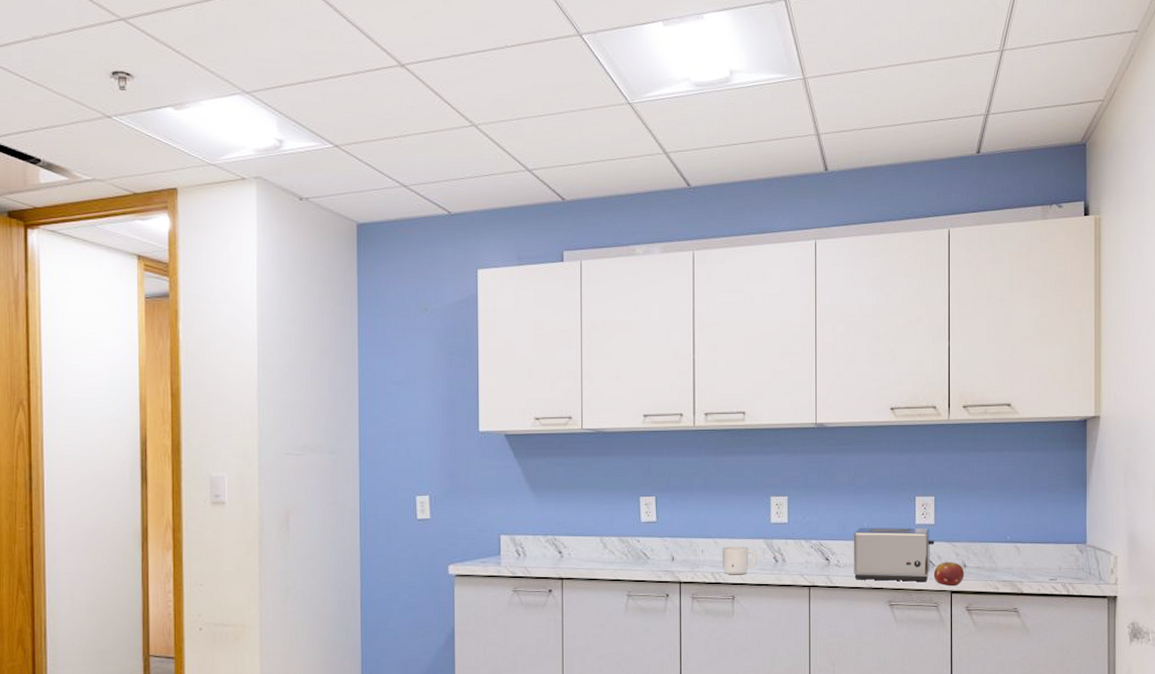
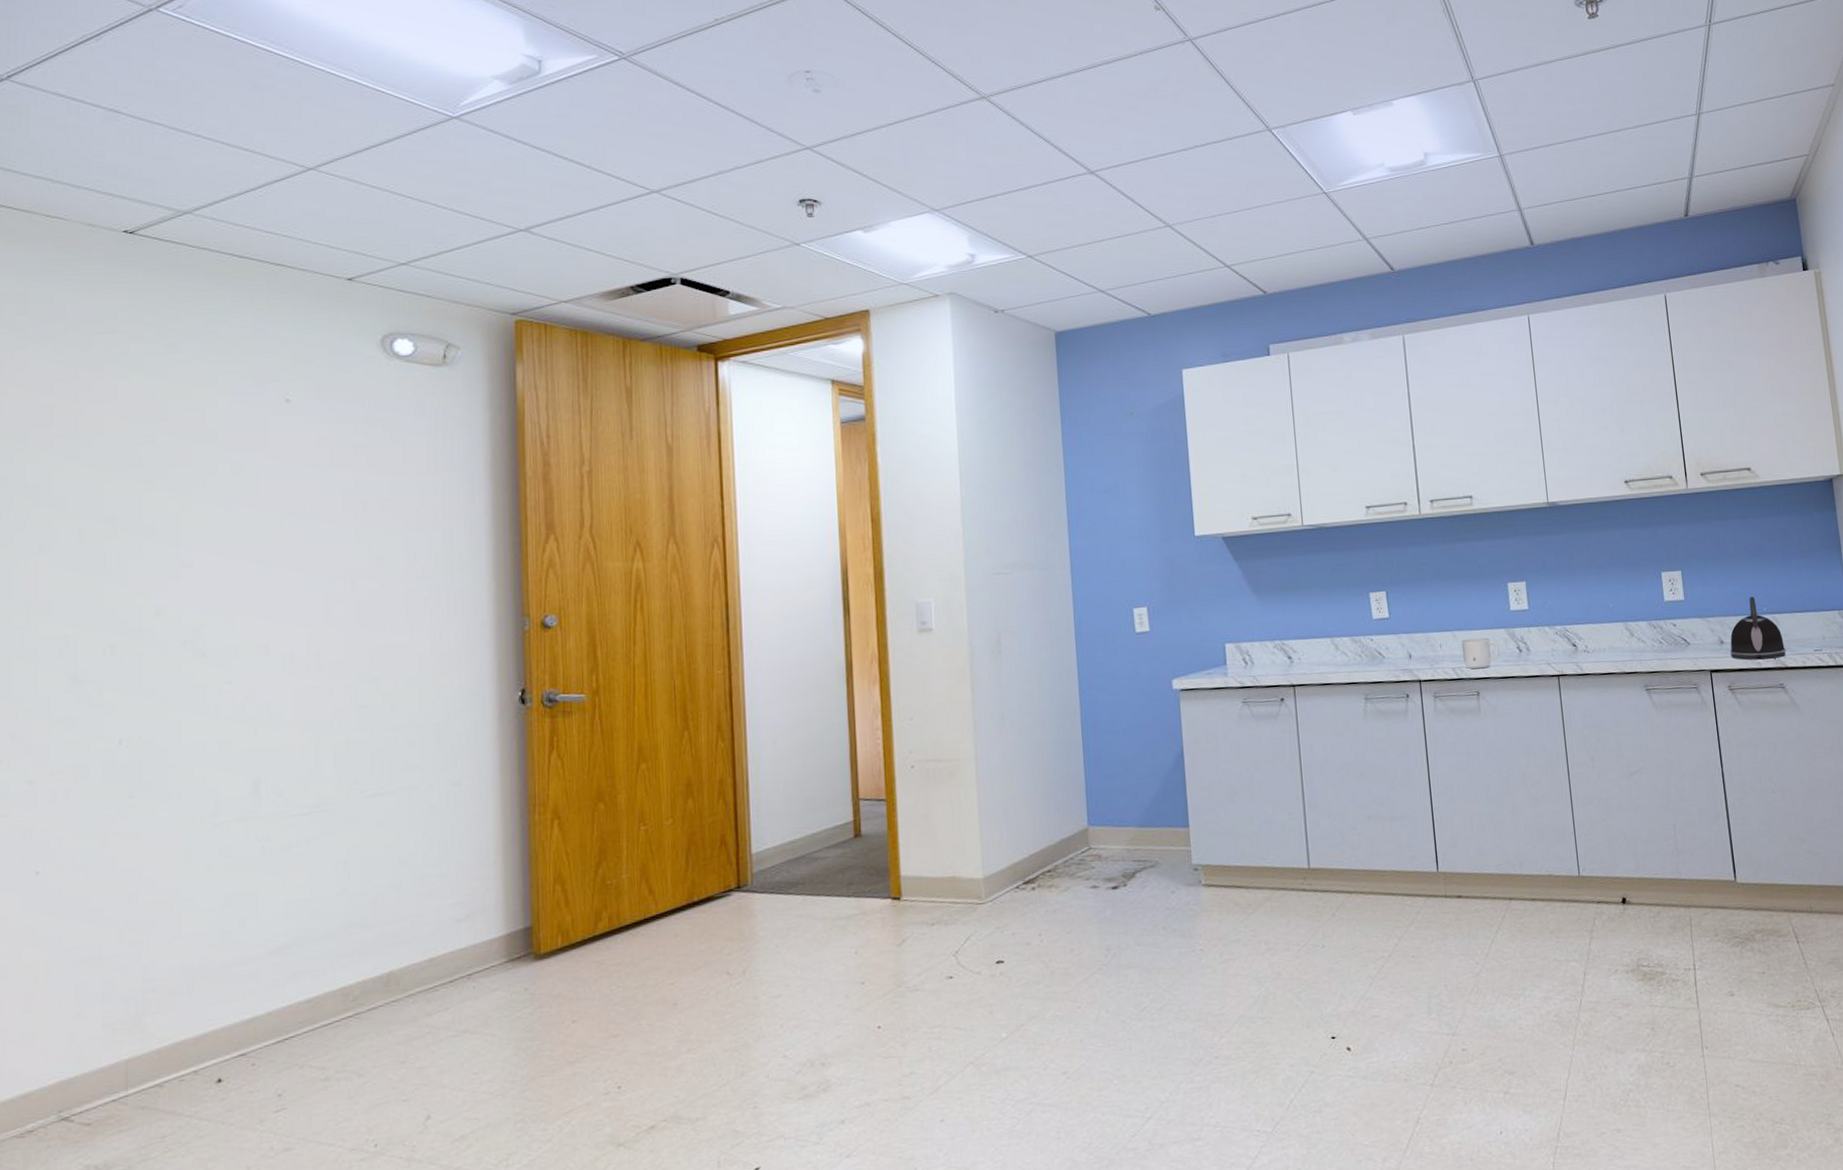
toaster: present [853,527,934,581] -> none [1599,605,1687,665]
fruit: present [933,562,964,587] -> none [1689,639,1723,666]
kettle: none [970,525,1024,586] -> present [1729,596,1786,661]

